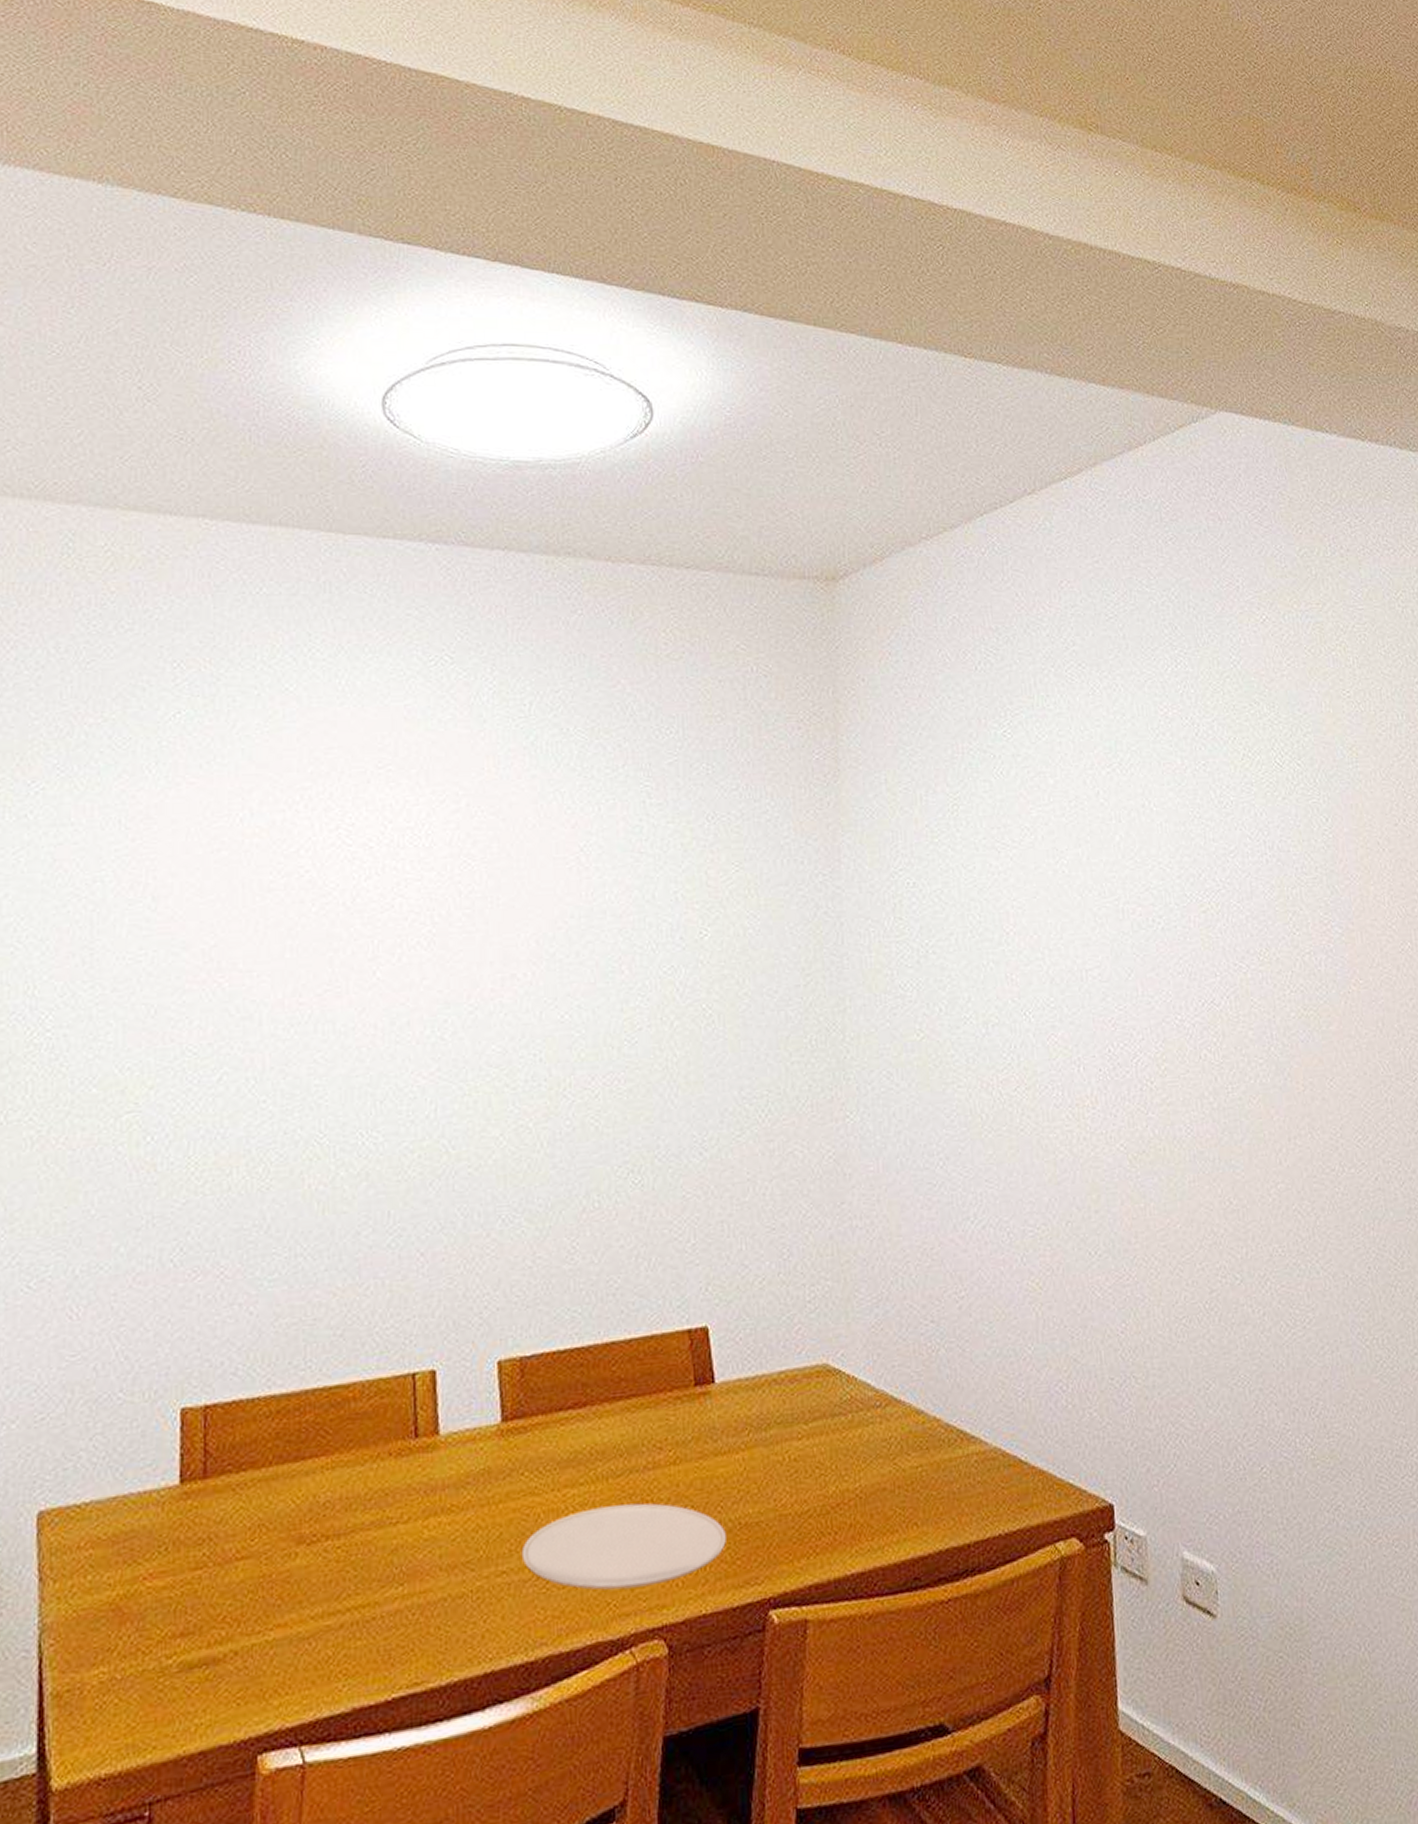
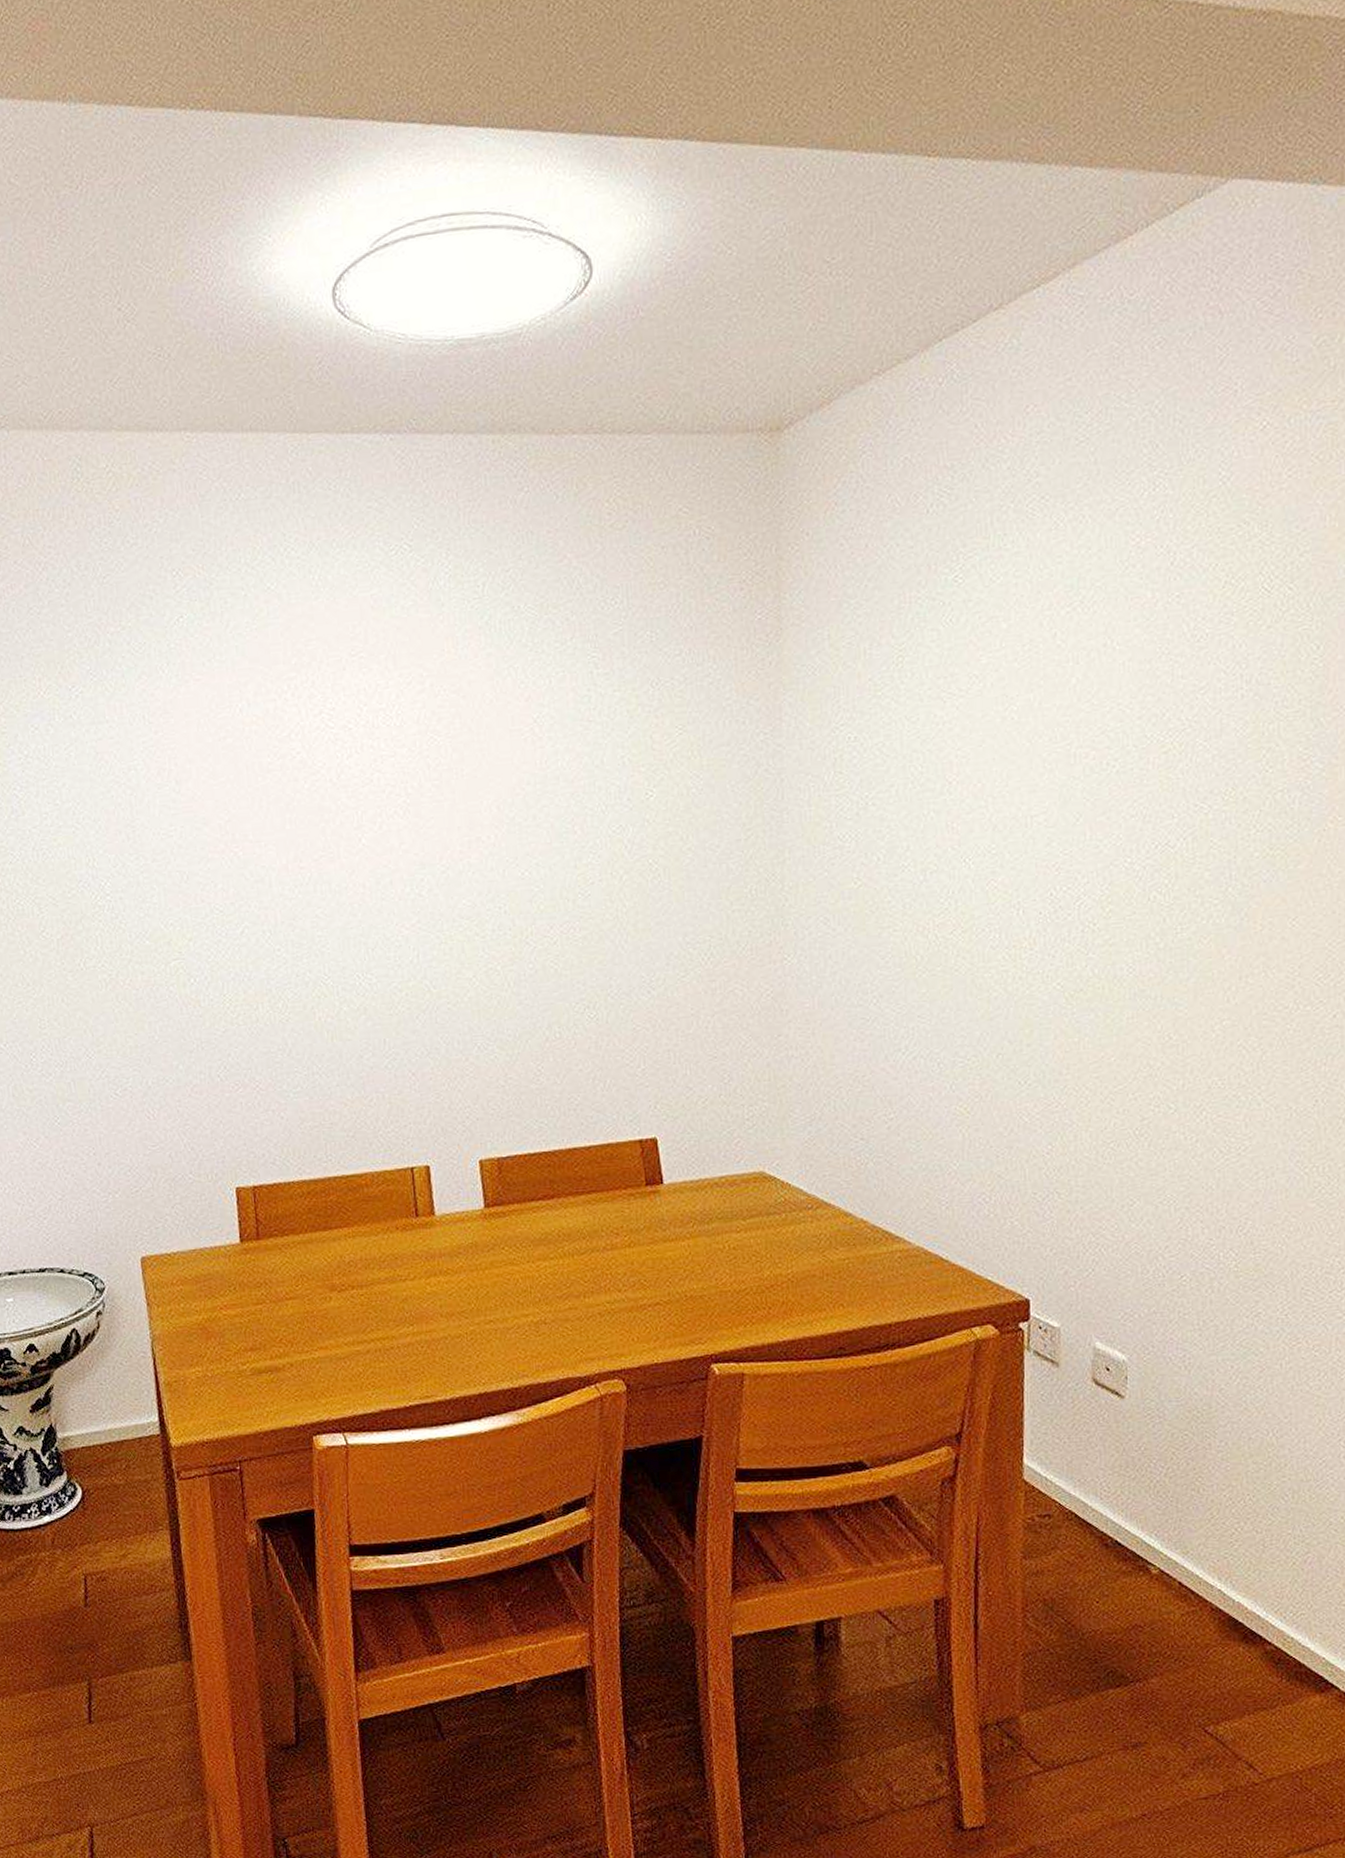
plate: present [521,1503,726,1591] -> none [504,1275,674,1340]

